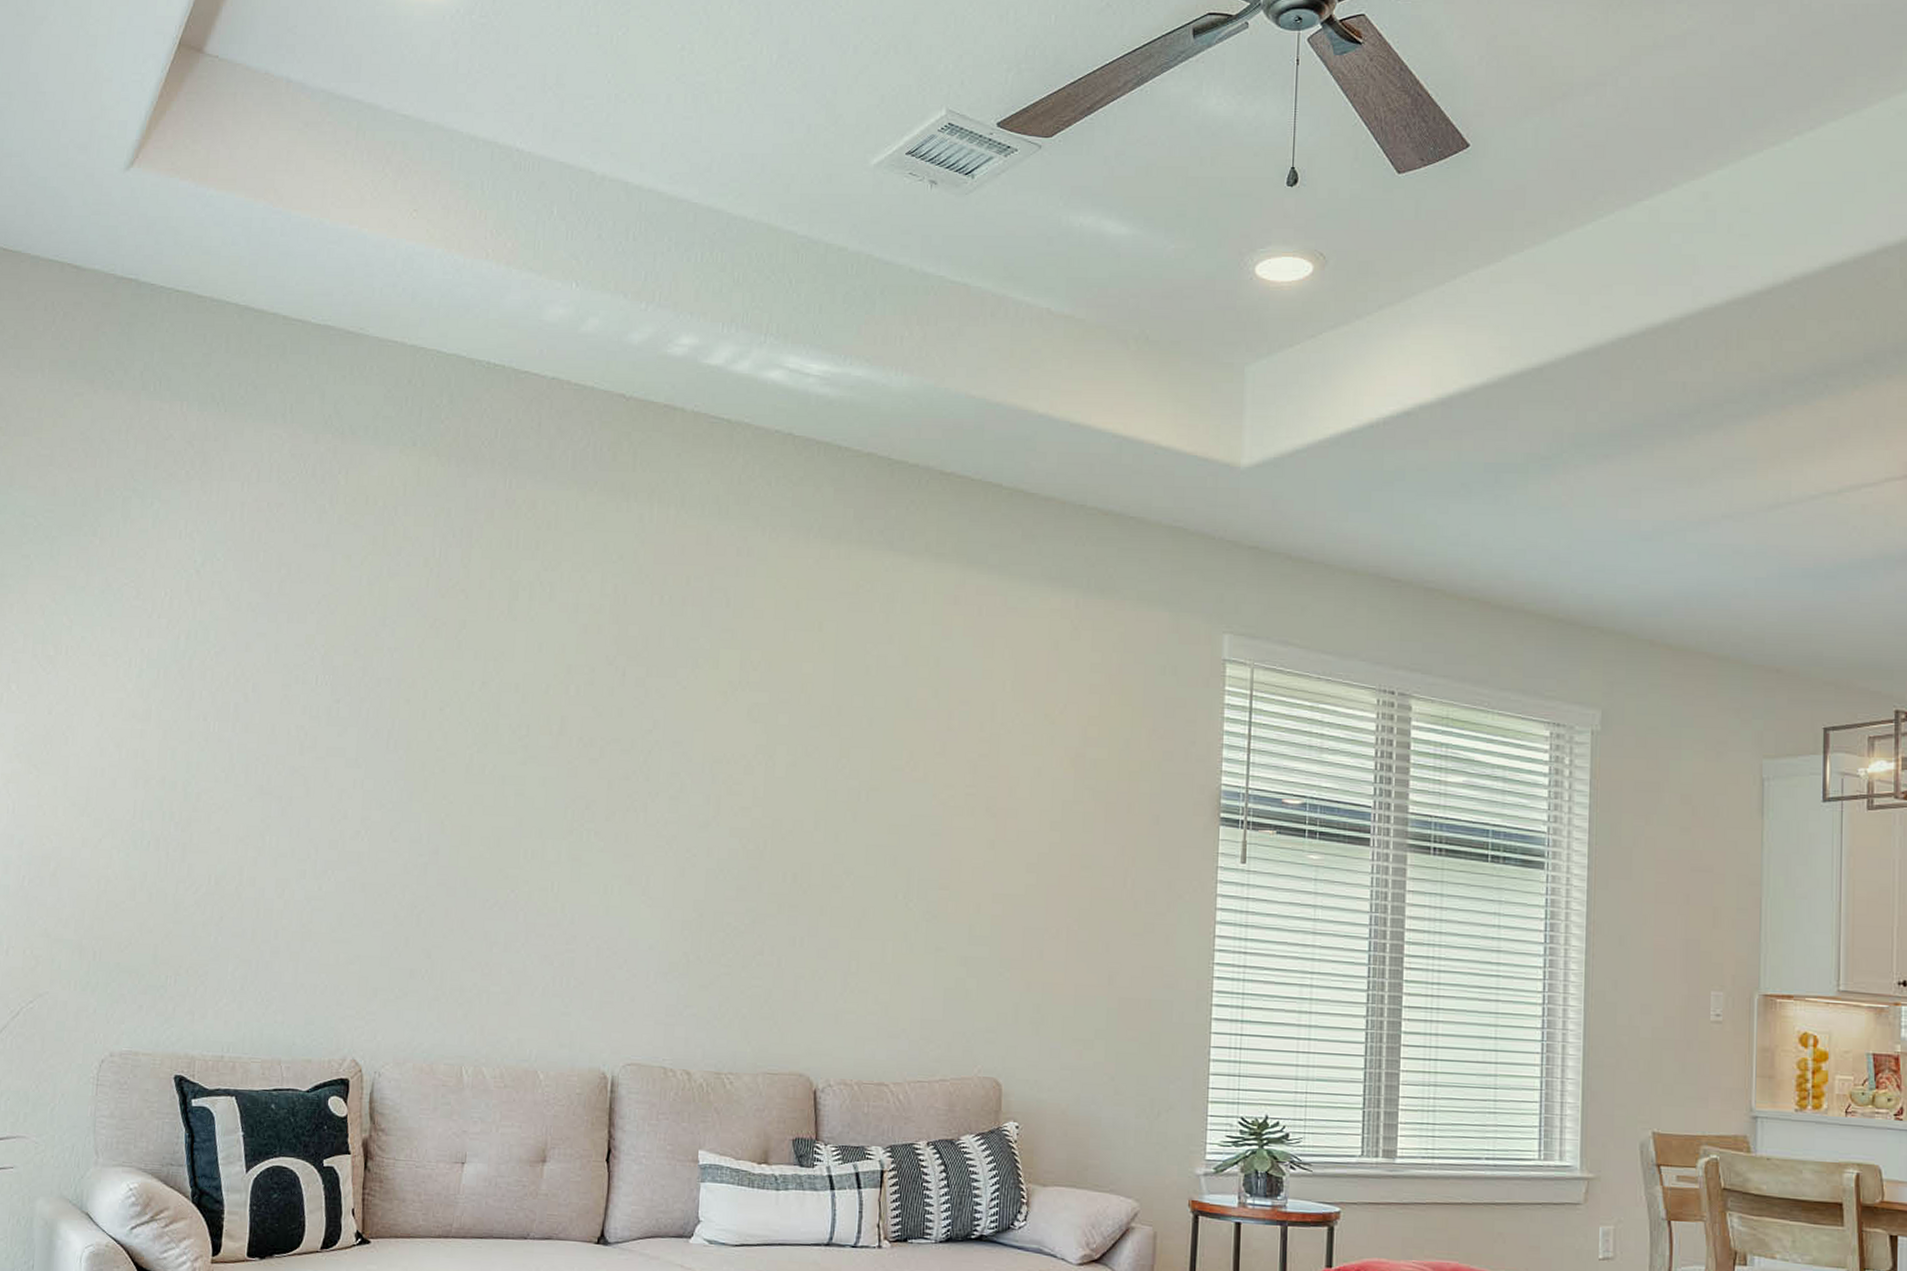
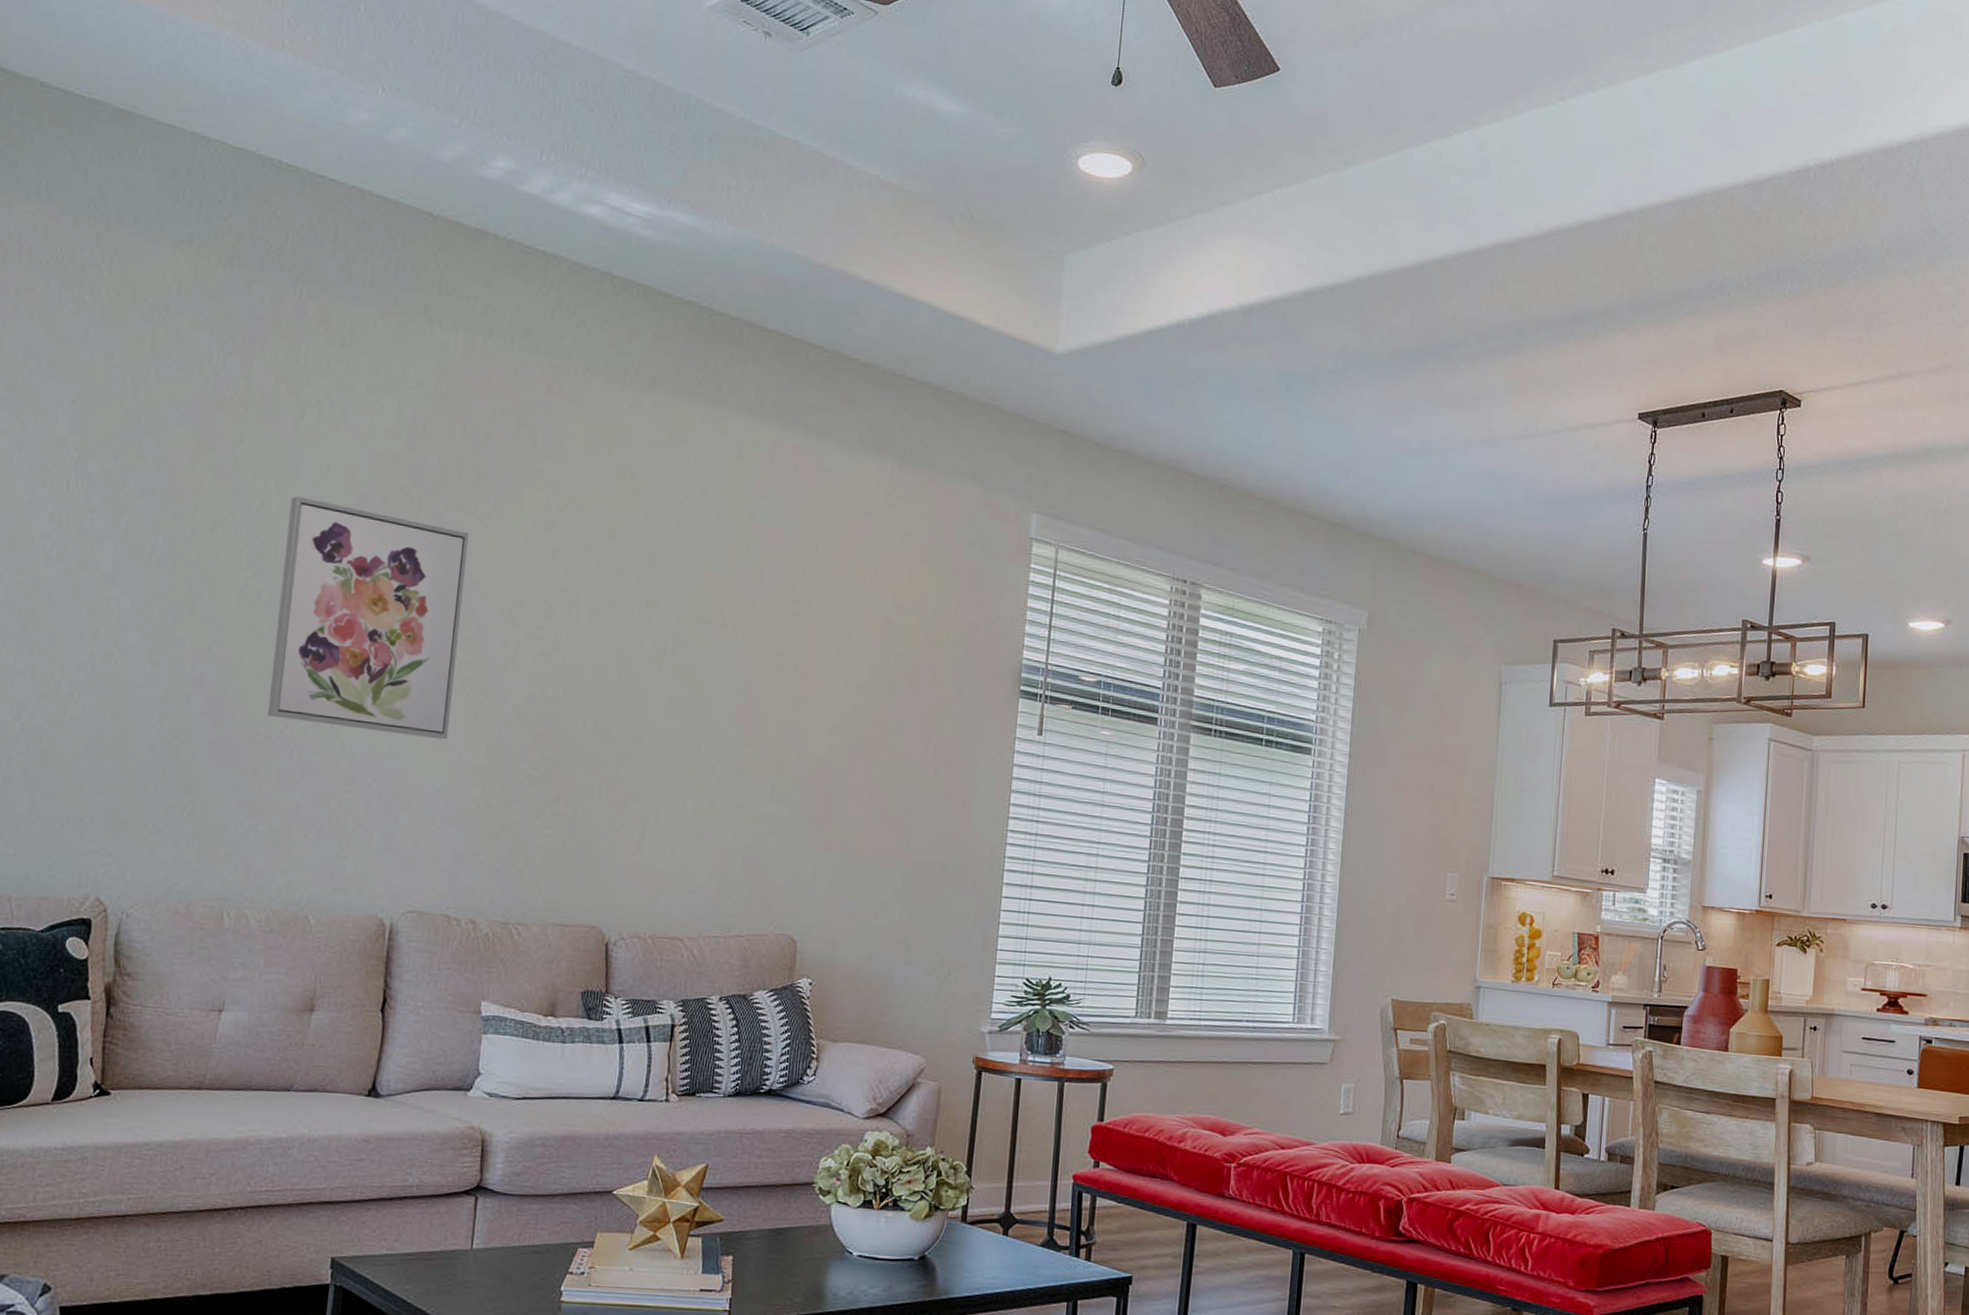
wall art: none [494,674,670,897] -> present [267,496,469,740]

